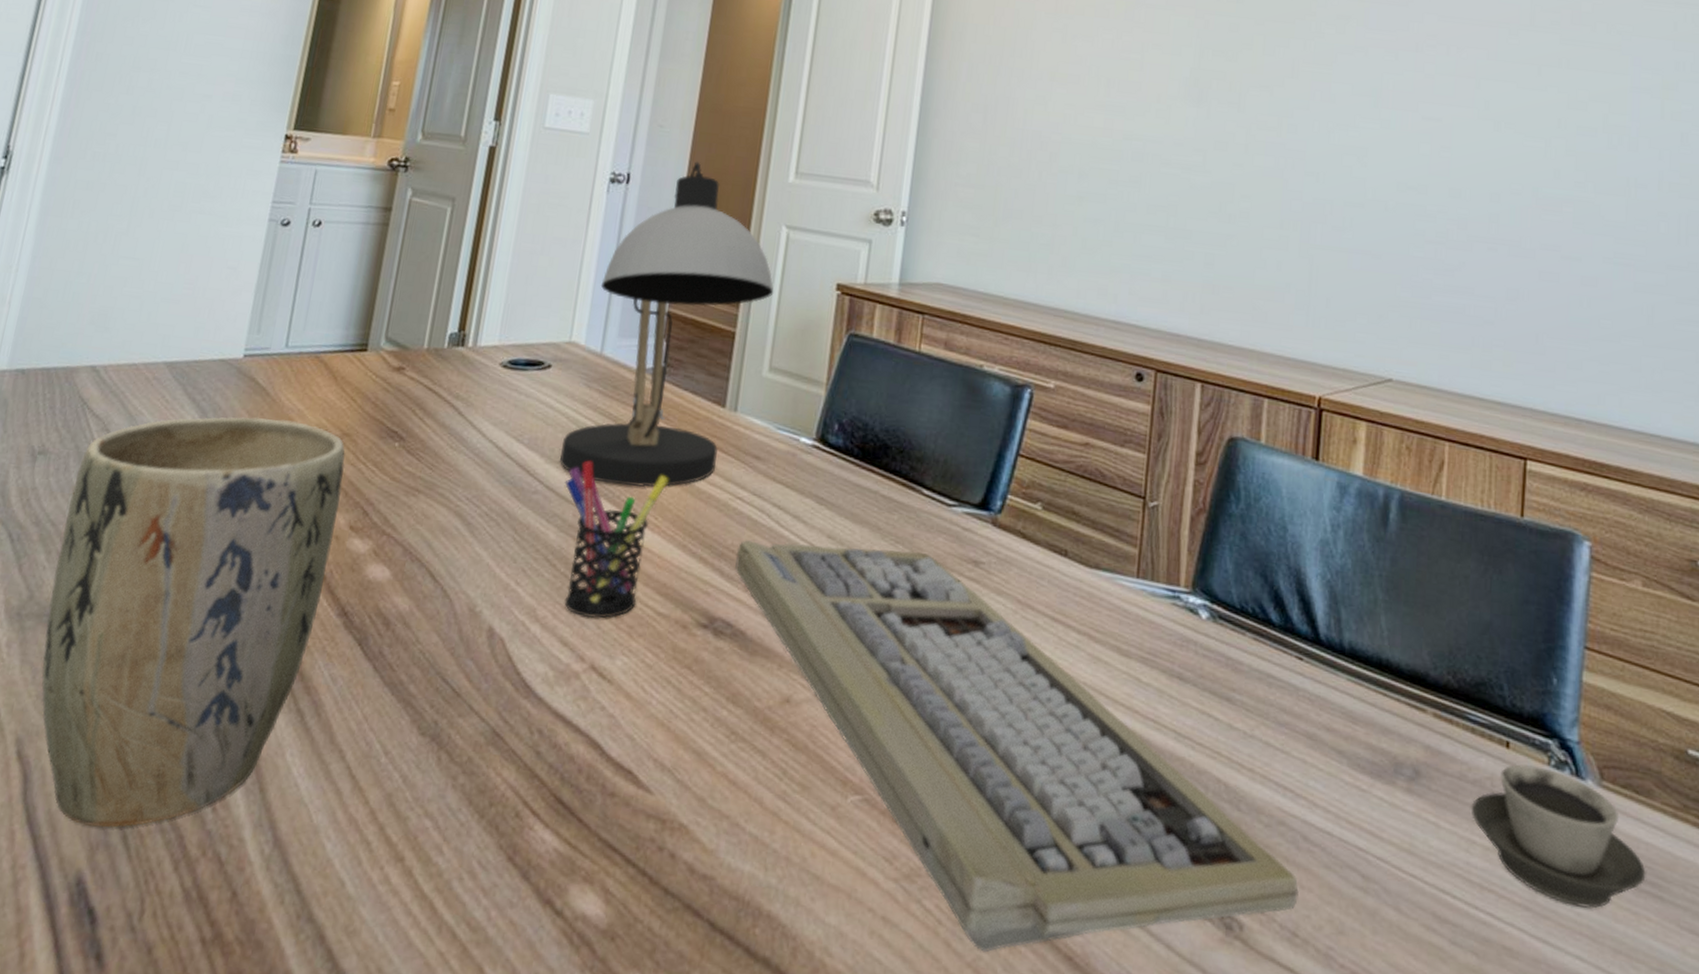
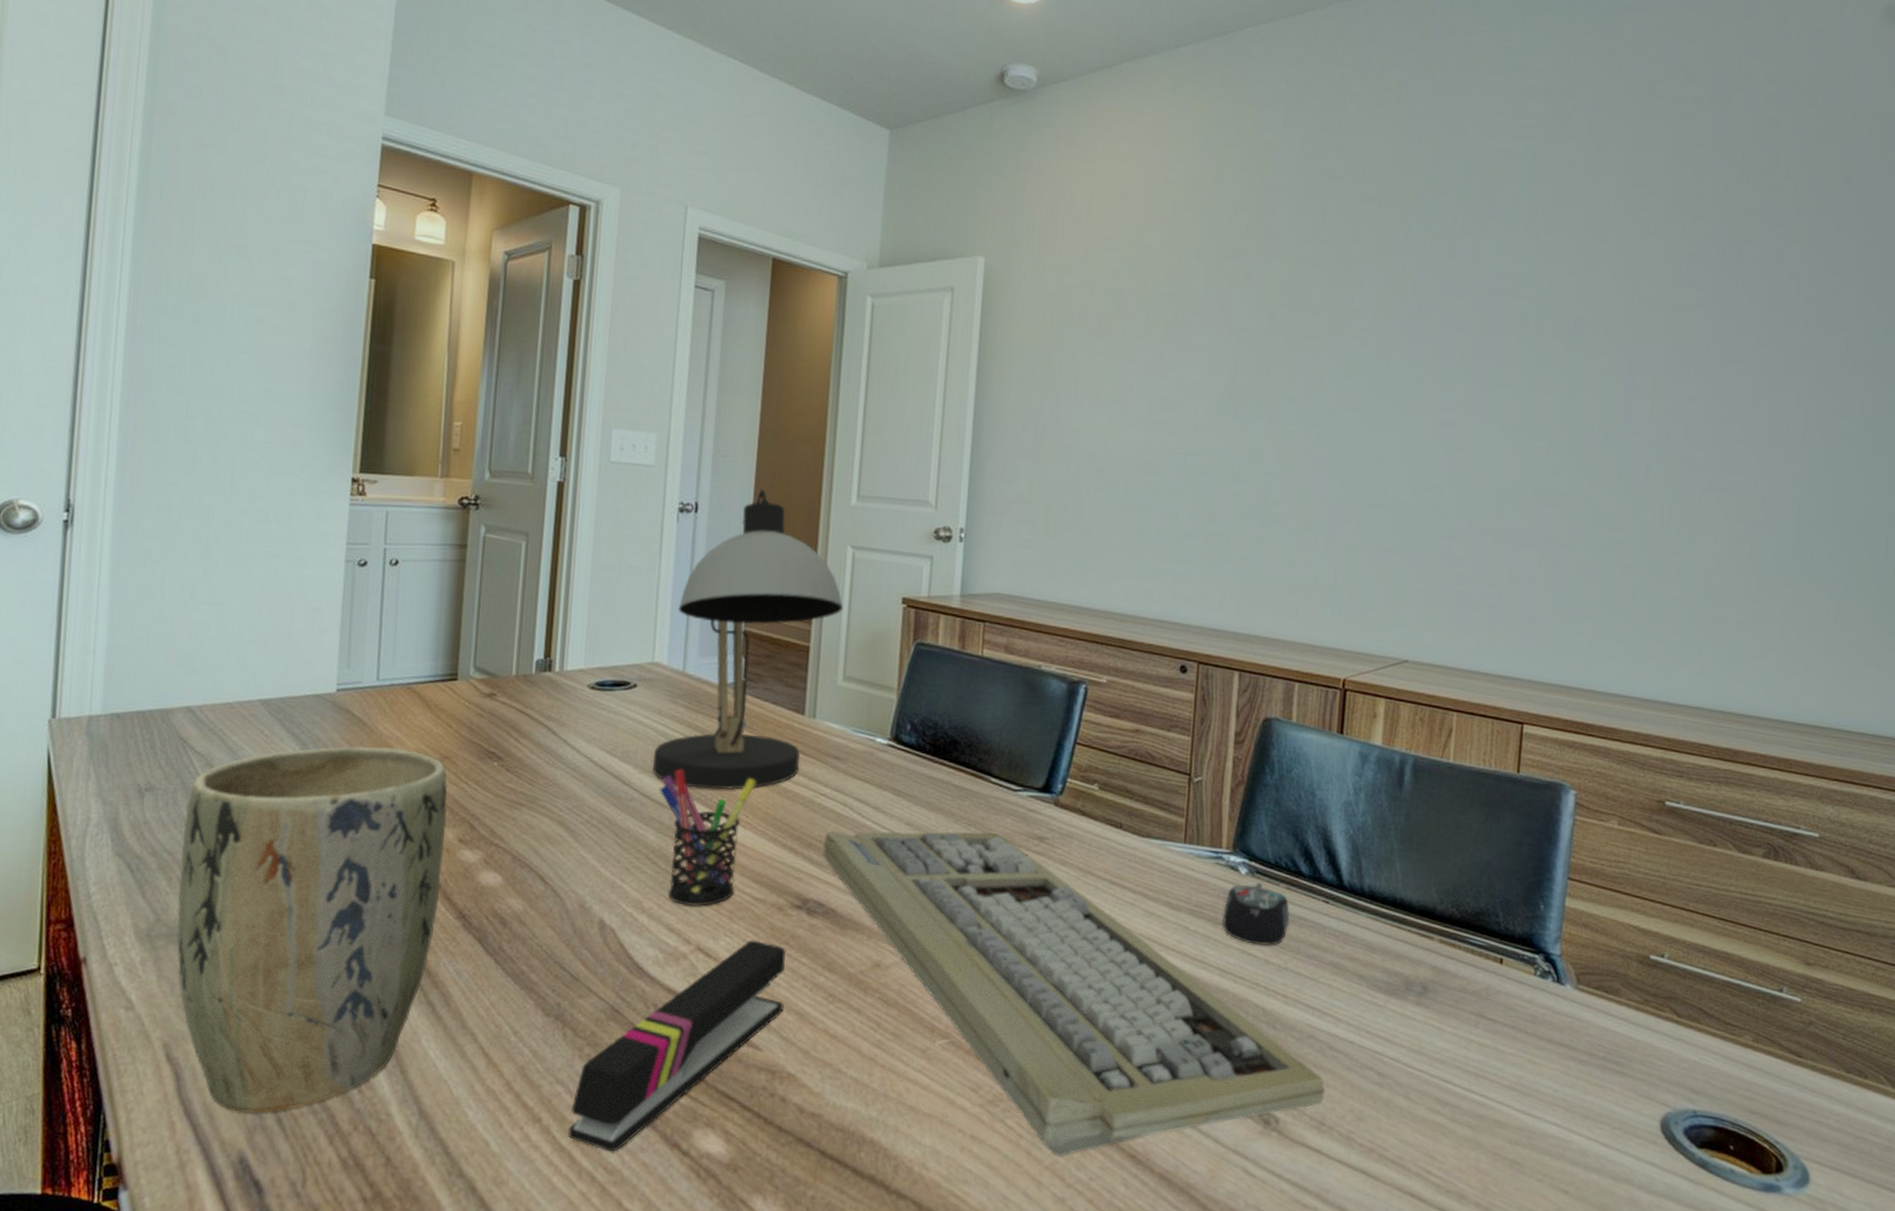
stapler: none [431,661,688,905] -> present [568,940,787,1152]
computer mouse: none [1179,630,1258,708] -> present [1223,883,1290,946]
cup: present [1471,764,1646,909] -> none [1469,976,1612,1086]

